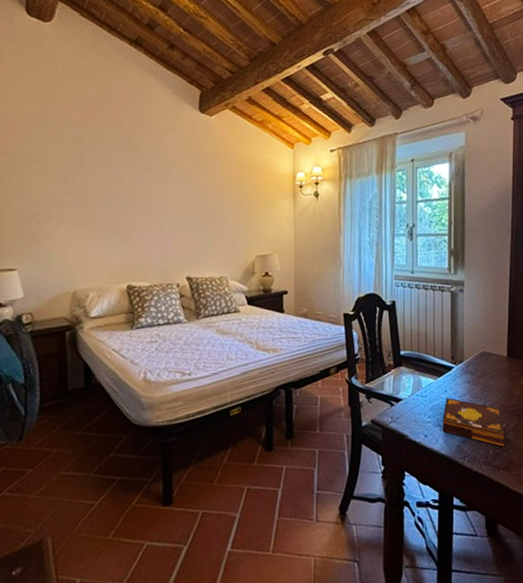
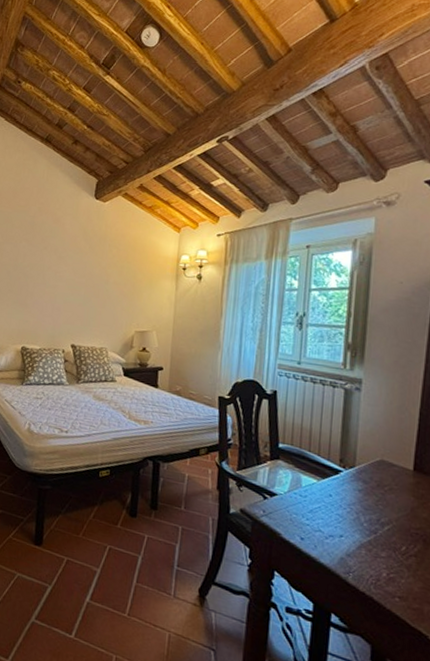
book: present [442,398,504,447] -> none [323,503,404,573]

